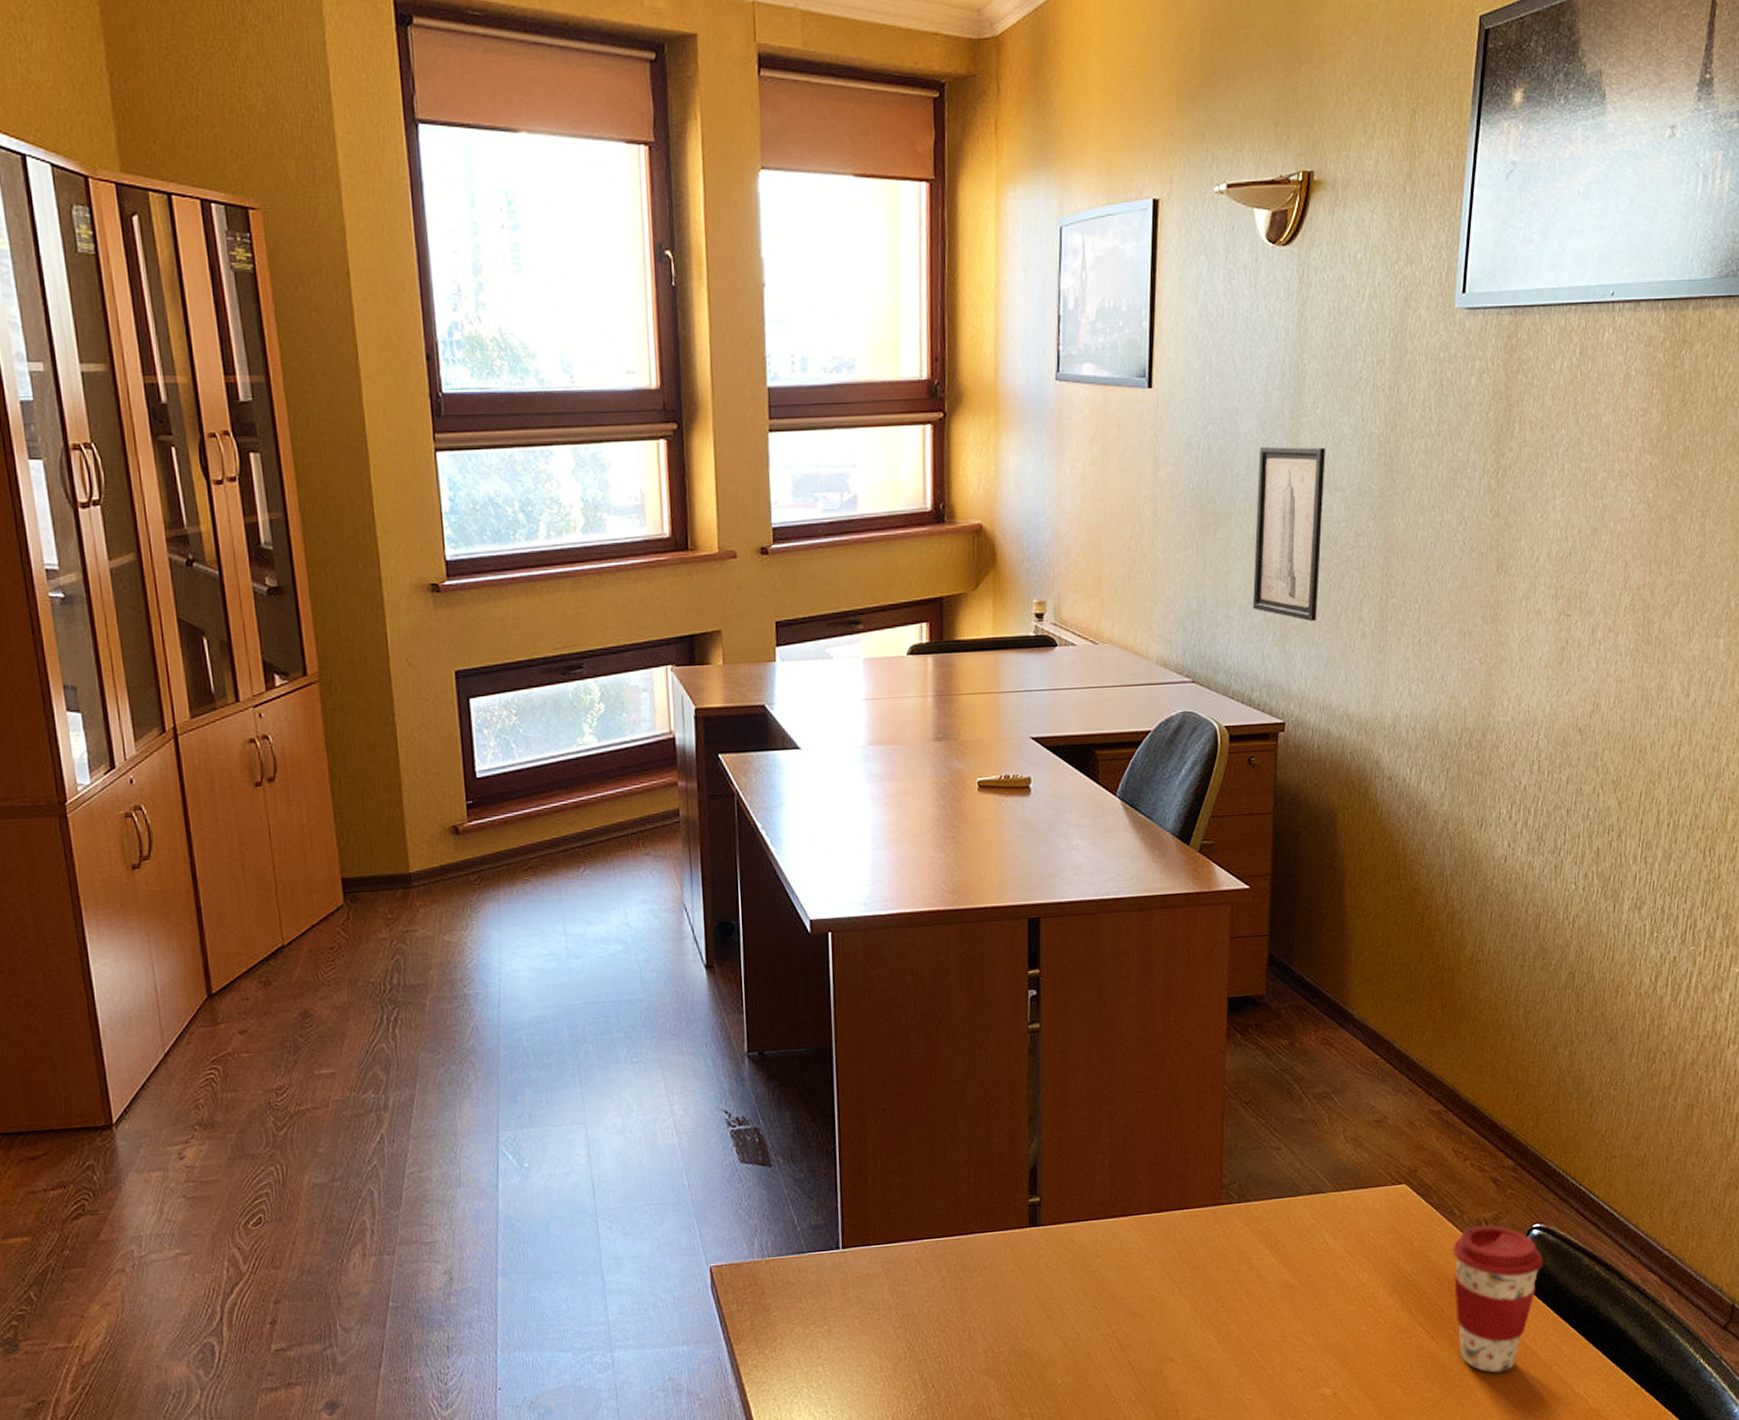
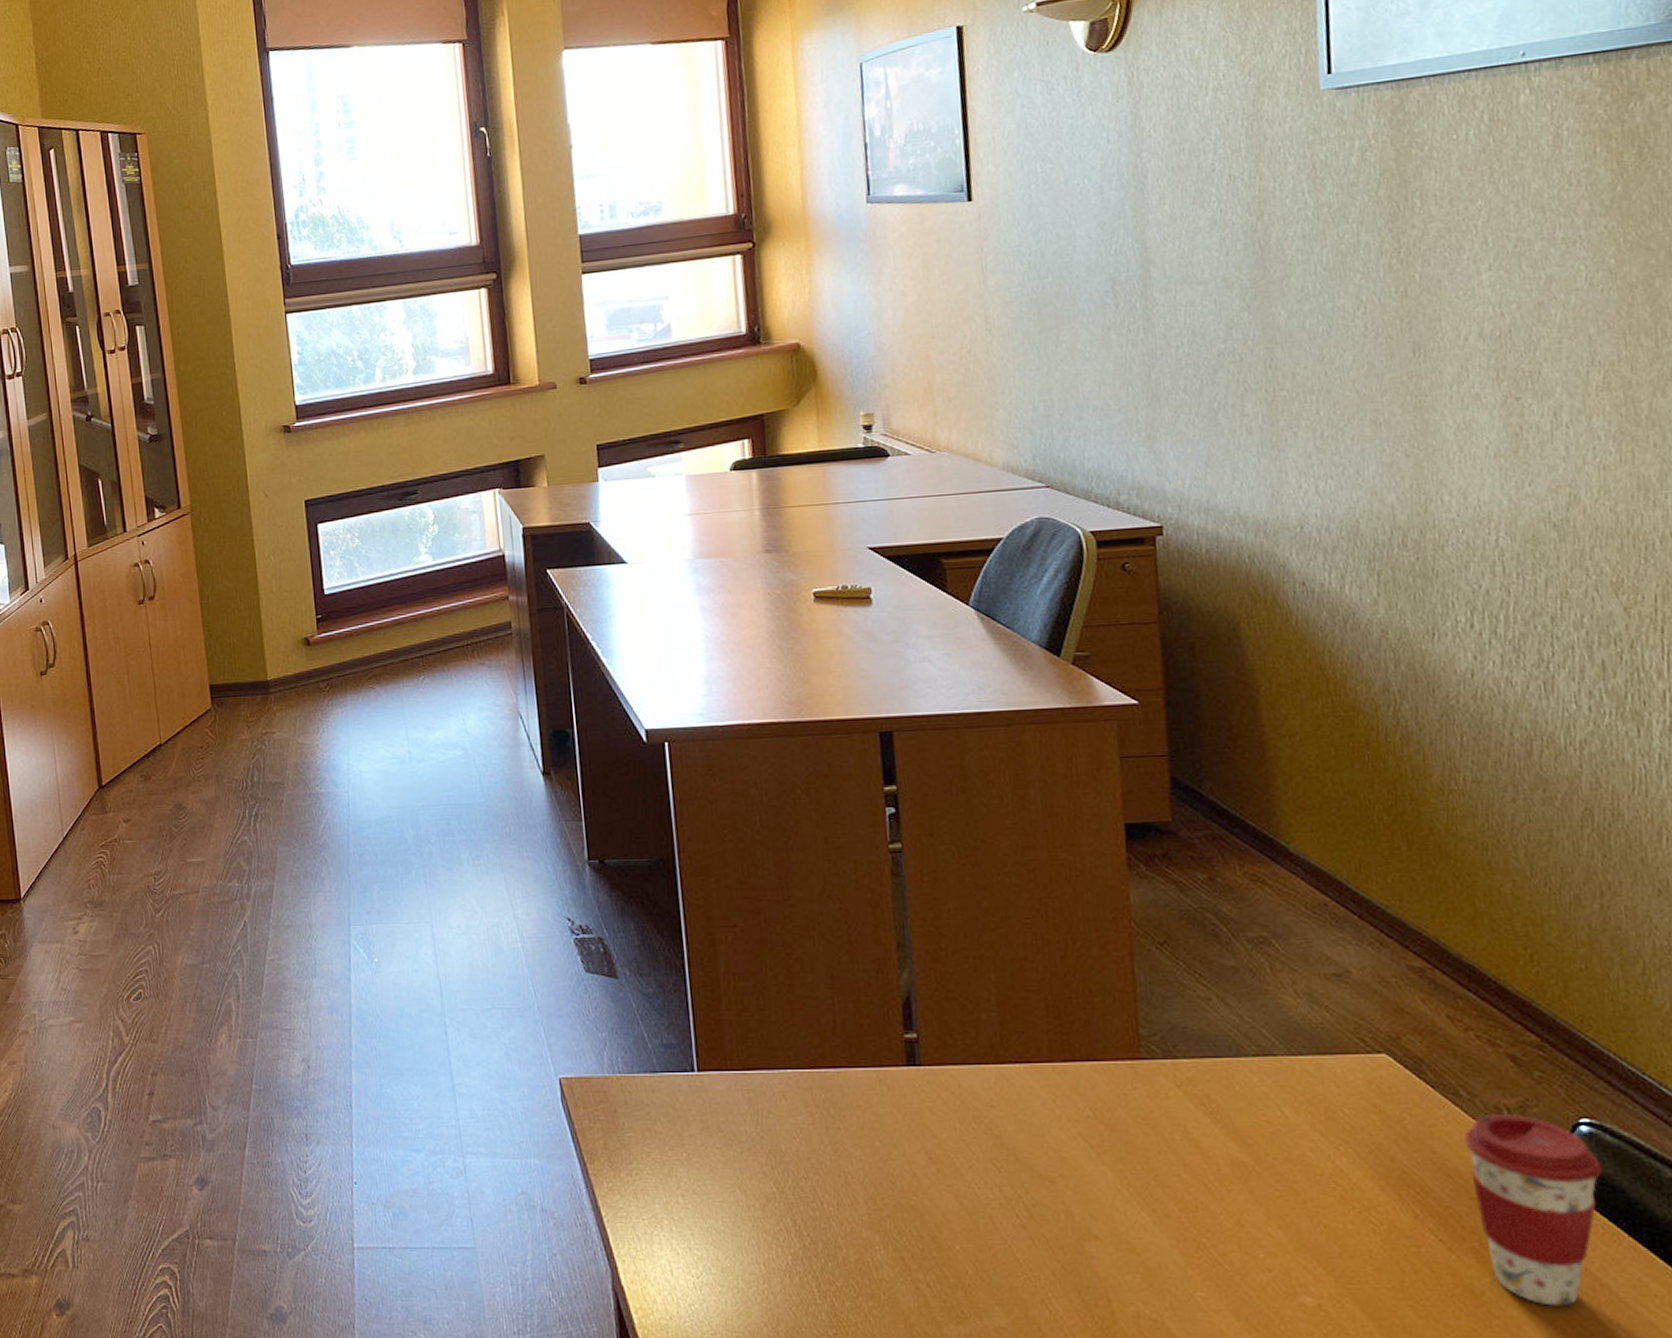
wall art: present [1253,446,1325,621] -> none [1100,242,1190,419]

